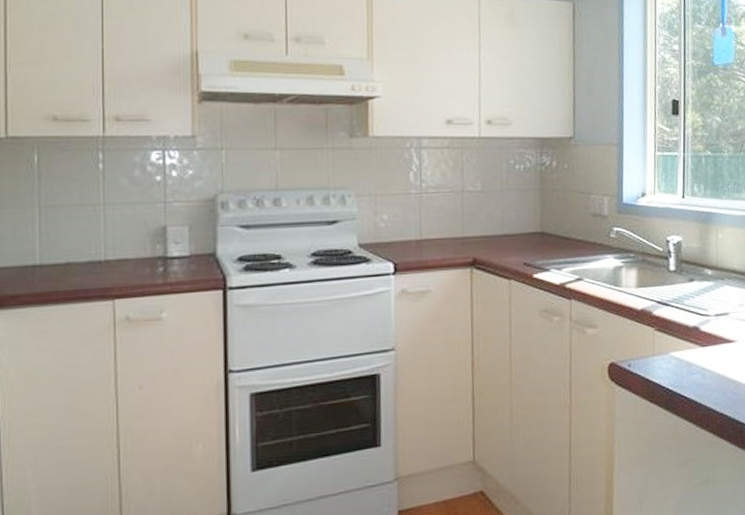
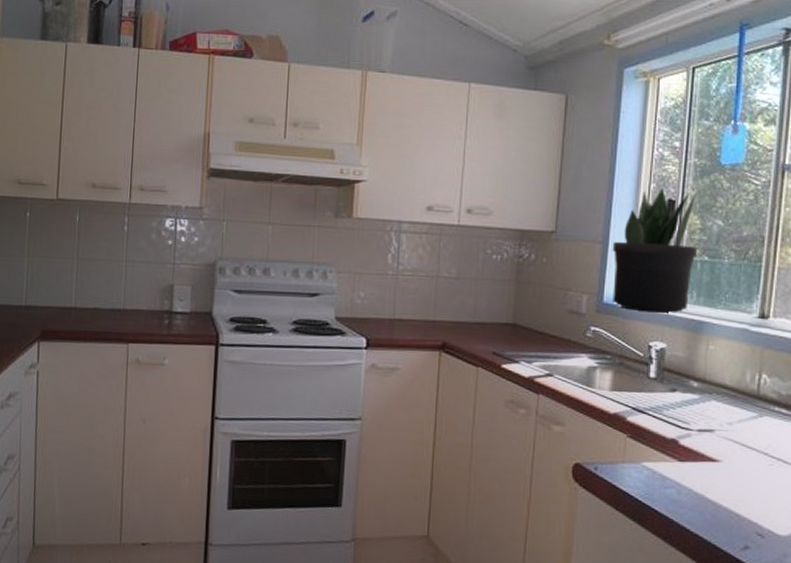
planter: none [627,89,702,208] -> present [612,188,698,313]

